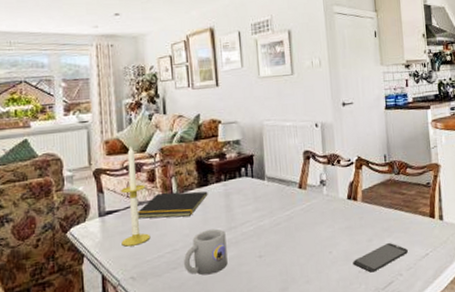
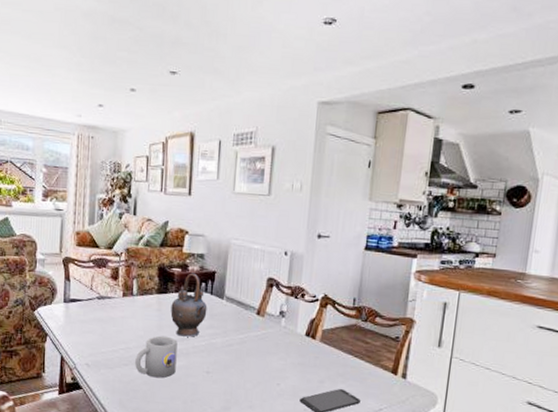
candle: present [121,146,151,247] -> none [81,241,109,336]
notepad: present [138,191,208,219] -> none [99,291,166,319]
teapot: none [213,160,251,226] -> present [170,273,207,337]

